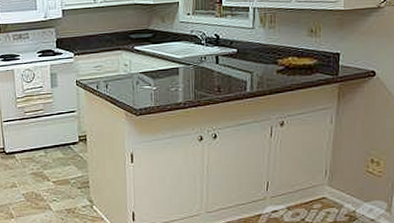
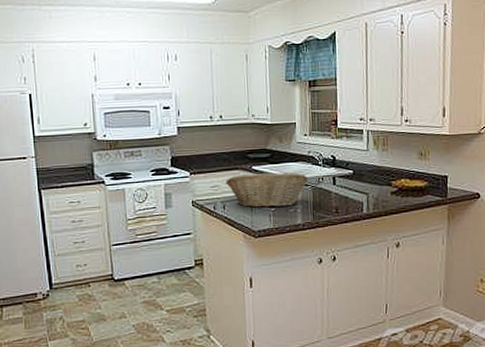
fruit basket: none [108,51,191,87] -> present [226,172,309,208]

